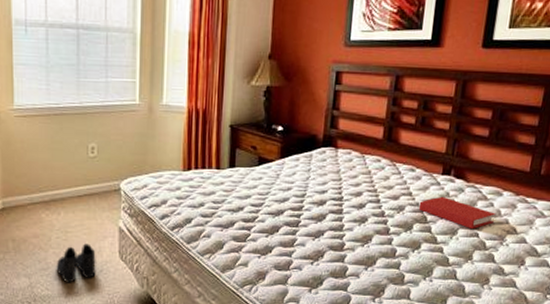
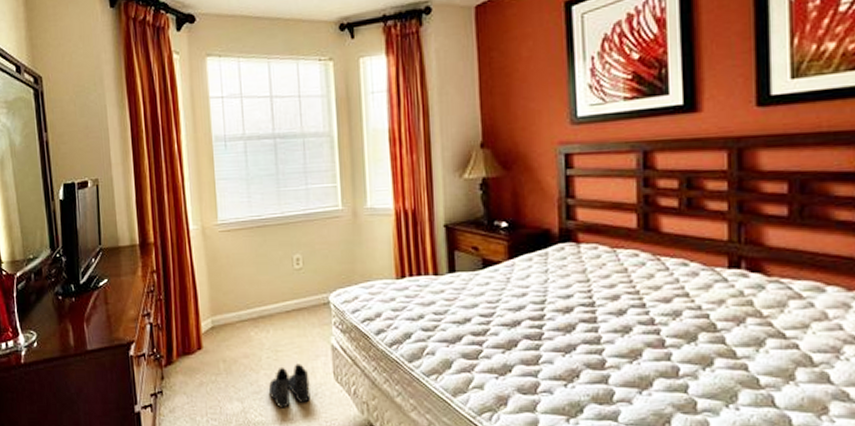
book: present [418,196,496,230] -> none [702,296,821,339]

